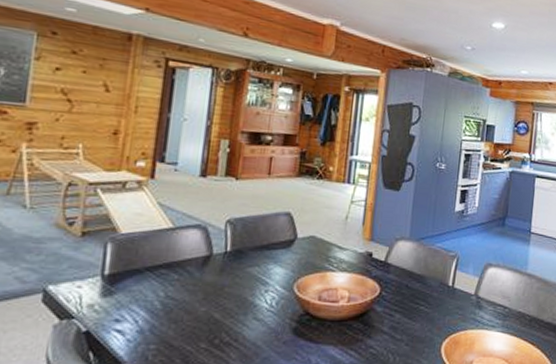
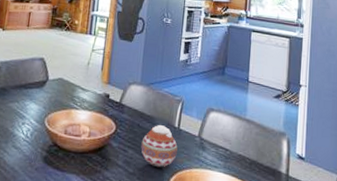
decorative ball: none [409,285,452,332] -> present [141,125,178,168]

